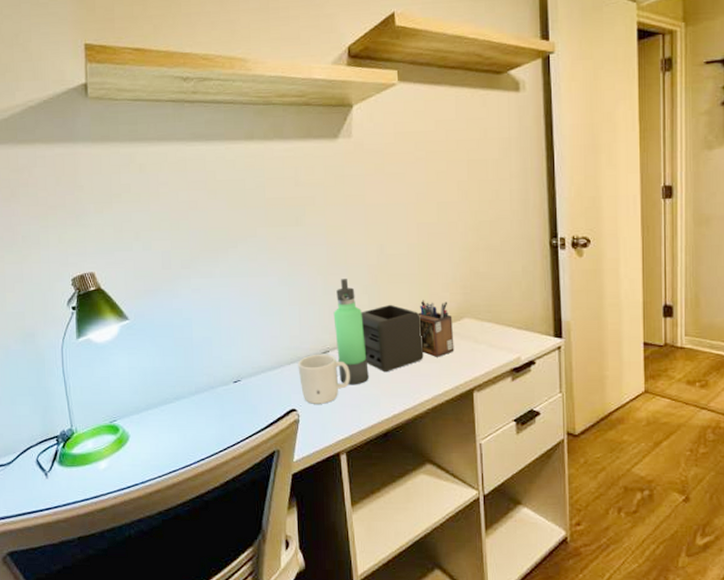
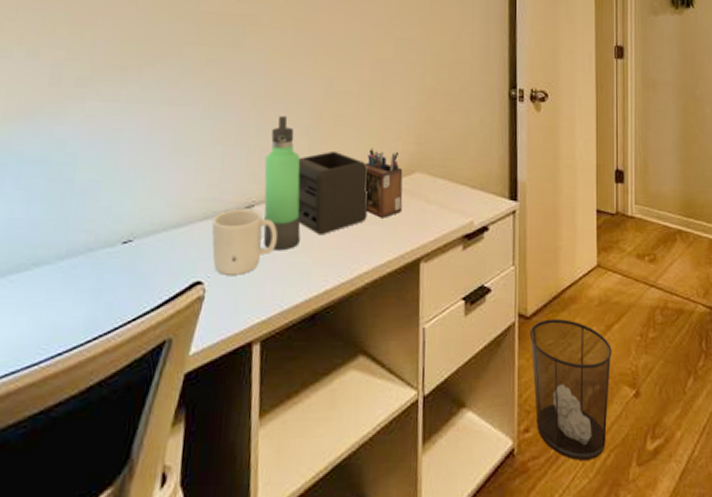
waste bin: none [578,437,660,549] -> present [529,319,612,460]

